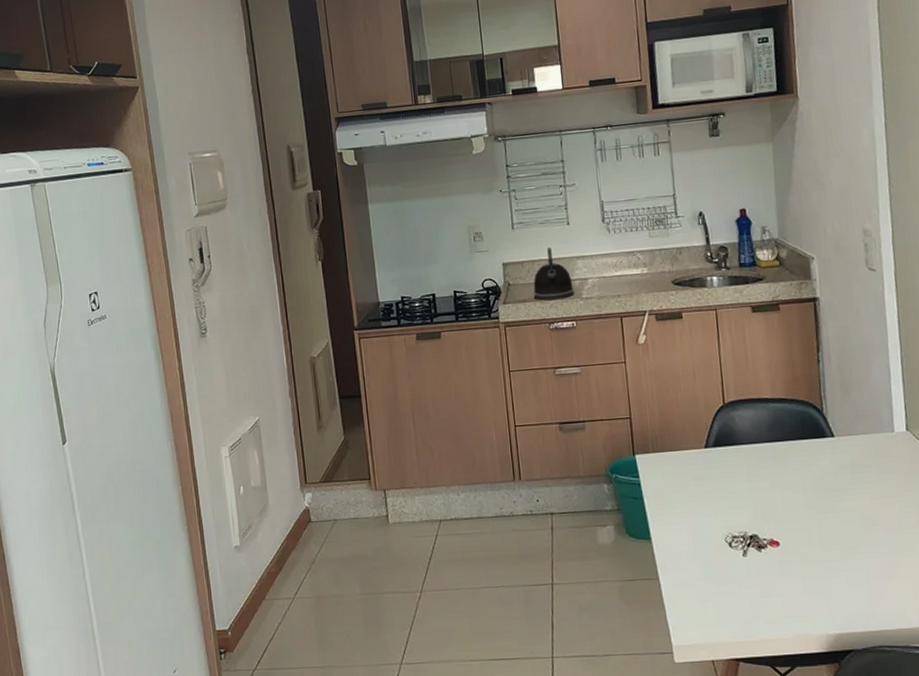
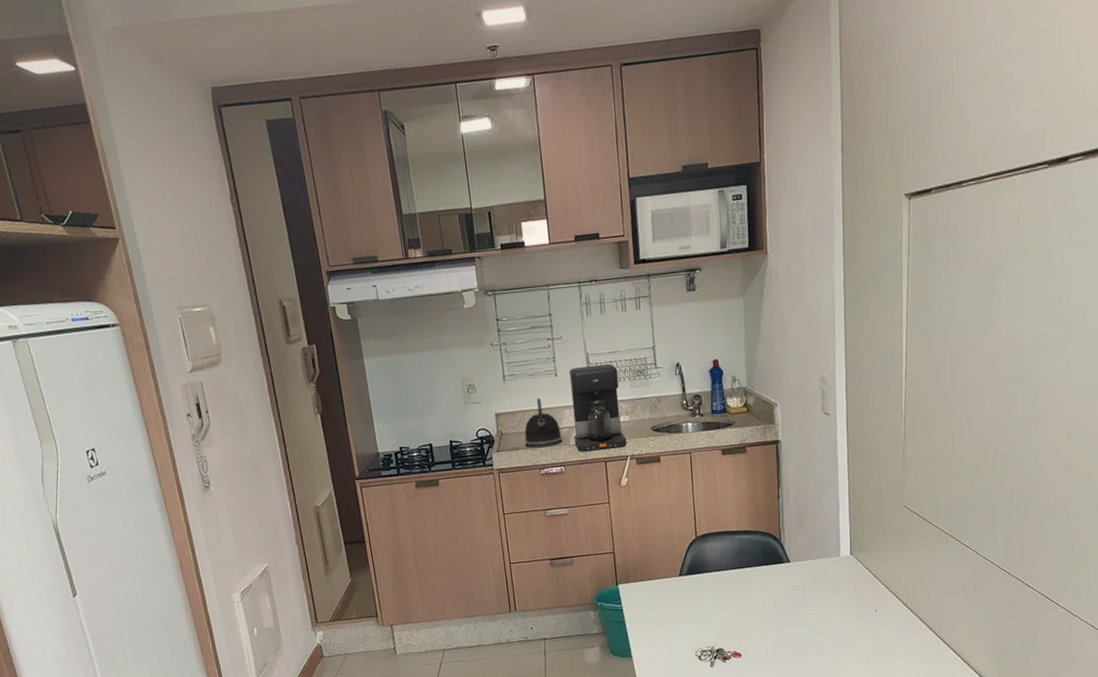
coffee maker: none [582,212,645,307] -> present [569,364,627,453]

